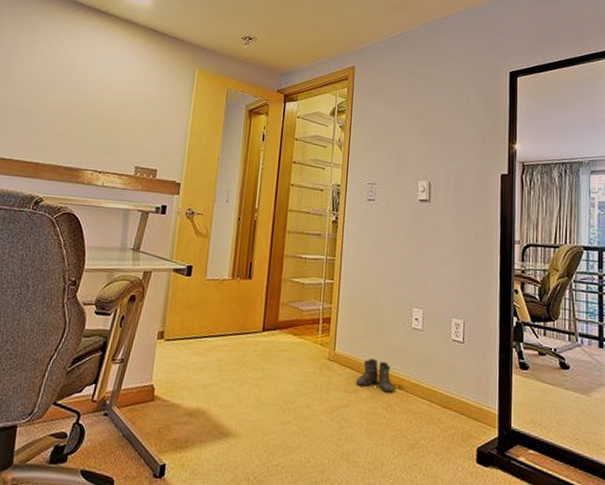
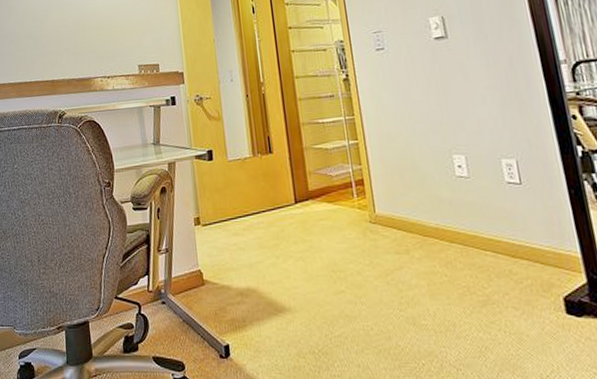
boots: present [355,359,394,394] -> none [404,215,450,250]

